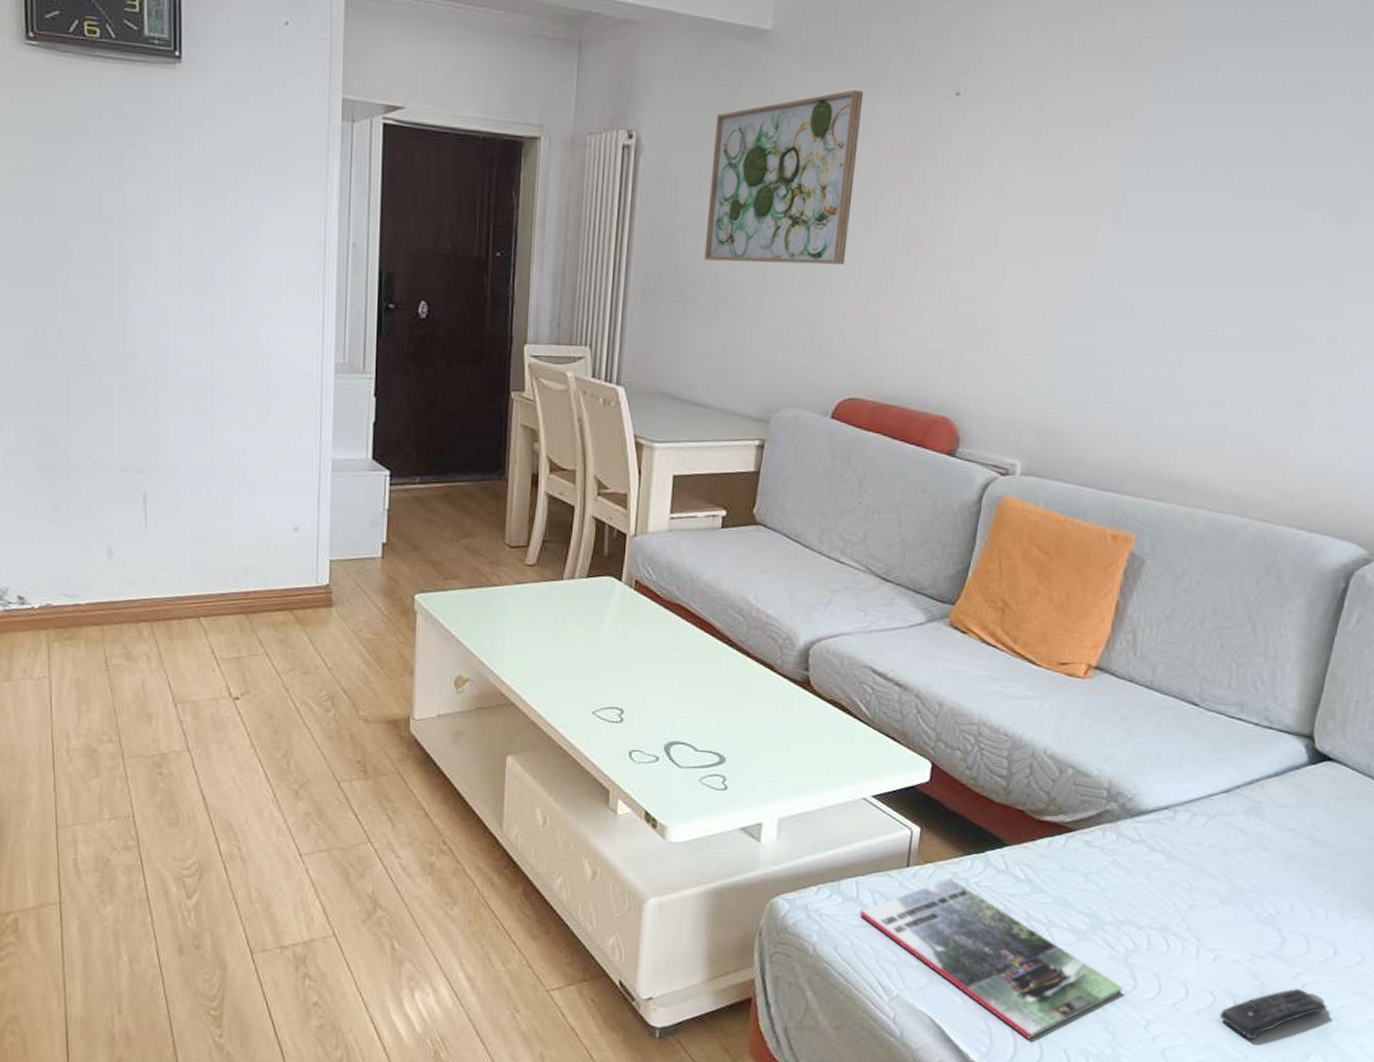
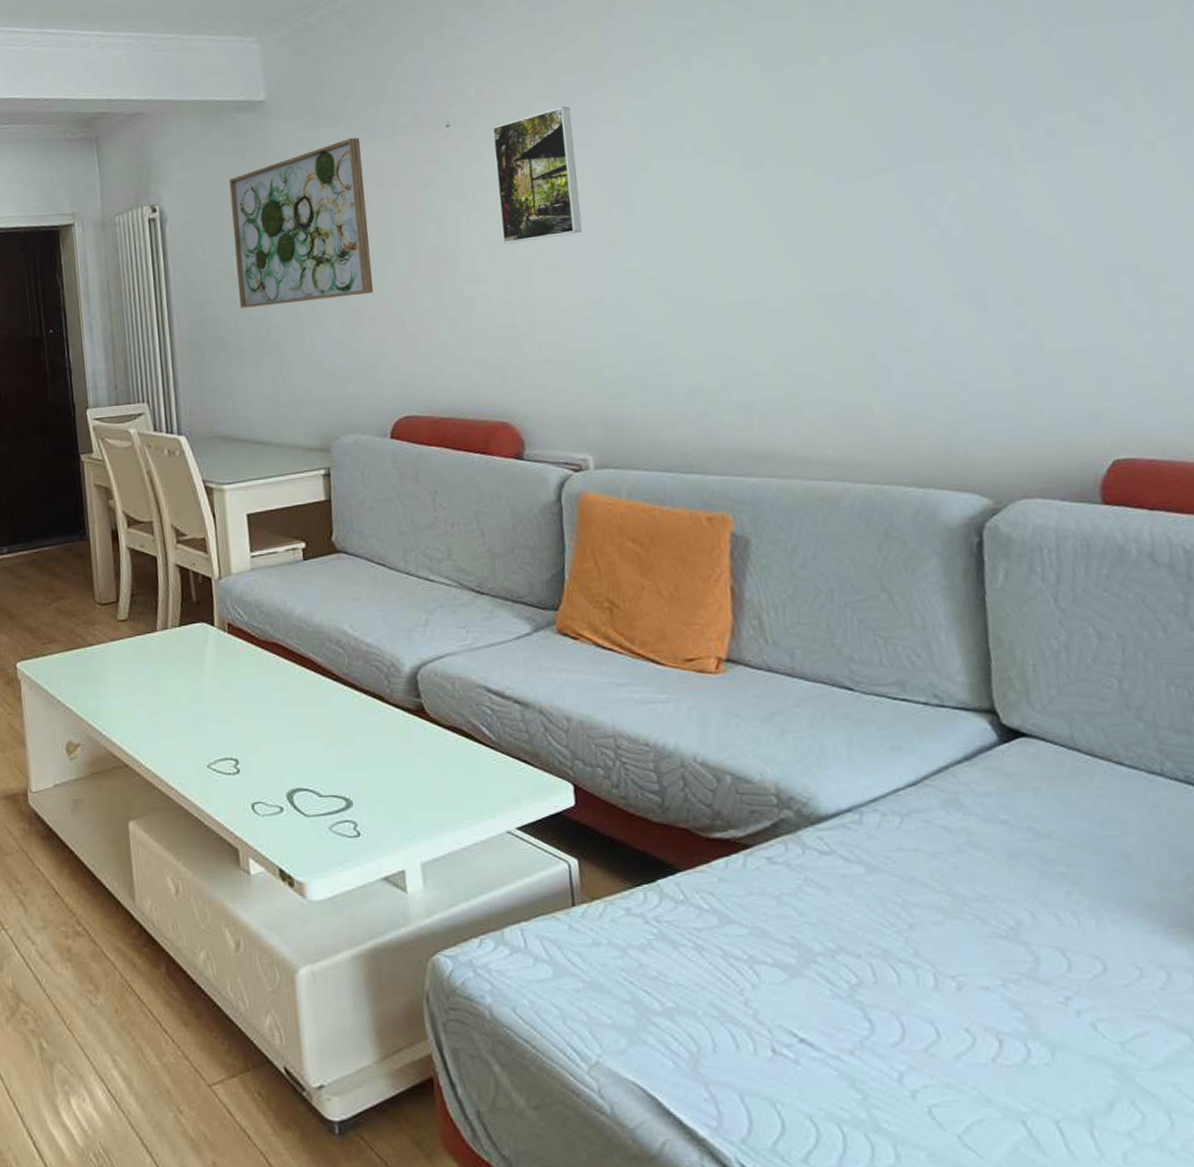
magazine: present [859,879,1122,1039] -> none [532,916,859,1106]
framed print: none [984,94,1085,235] -> present [491,106,583,244]
remote control: present [1219,988,1328,1040] -> none [985,1017,1117,1088]

